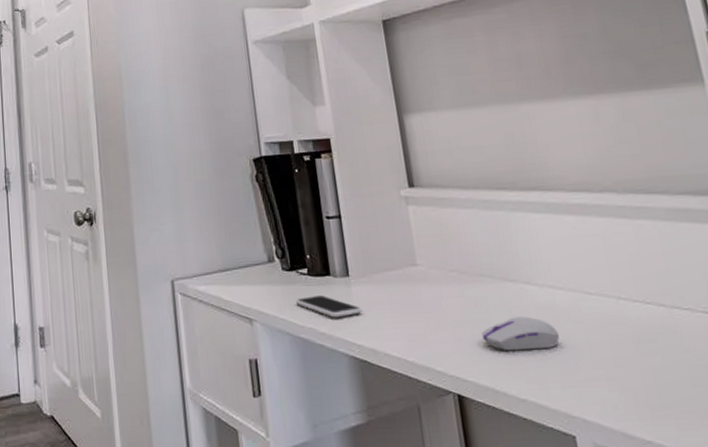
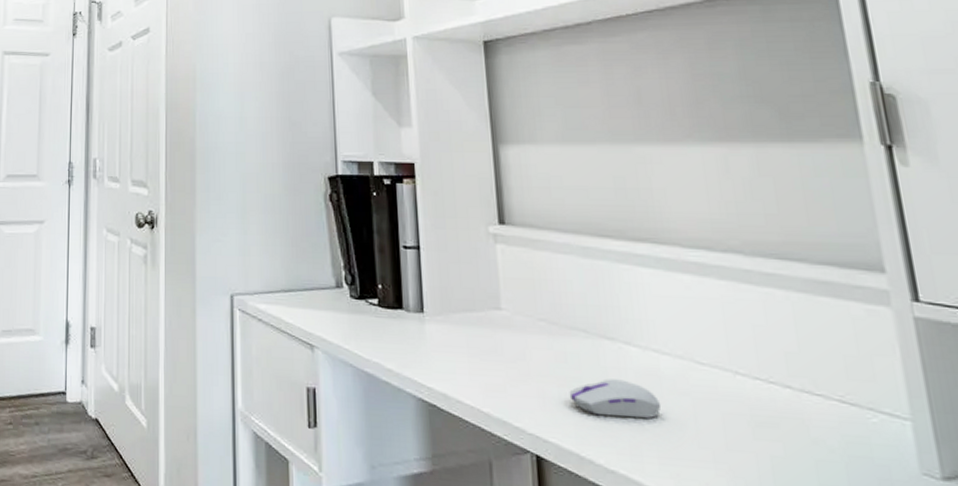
smartphone: present [296,295,362,318] -> none [363,329,435,356]

